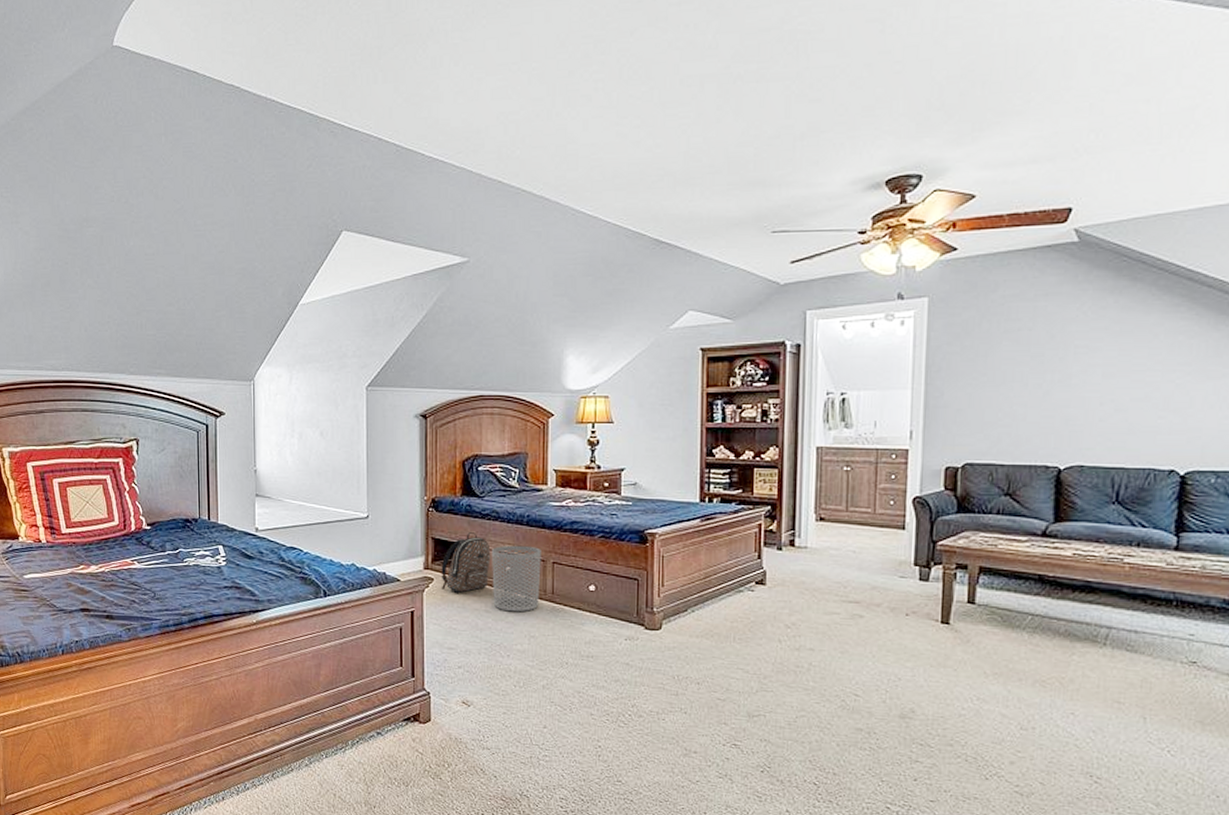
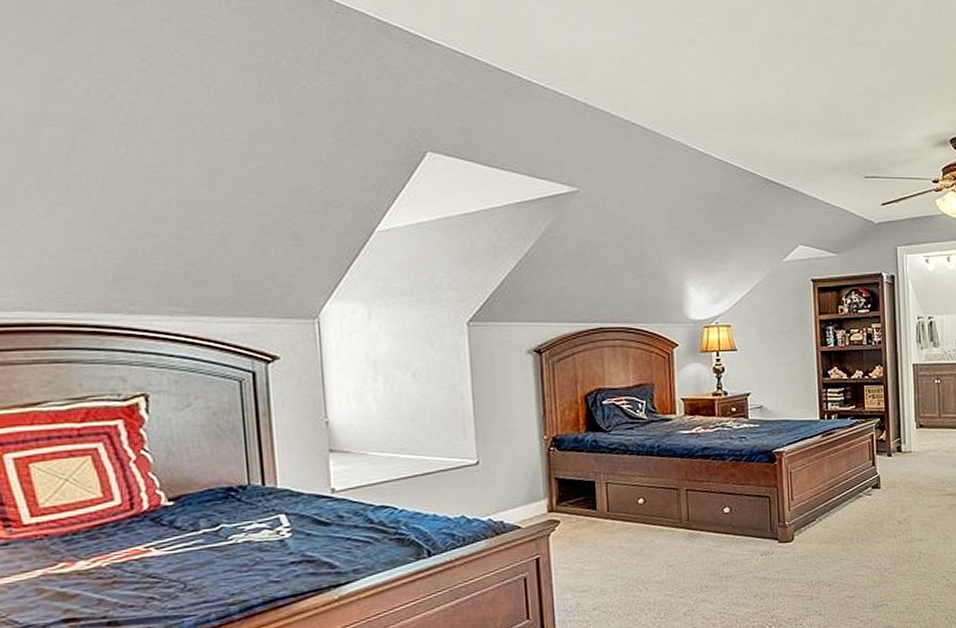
backpack: present [441,531,491,593] -> none [567,467,622,533]
waste bin: present [492,545,542,612] -> none [622,476,675,545]

